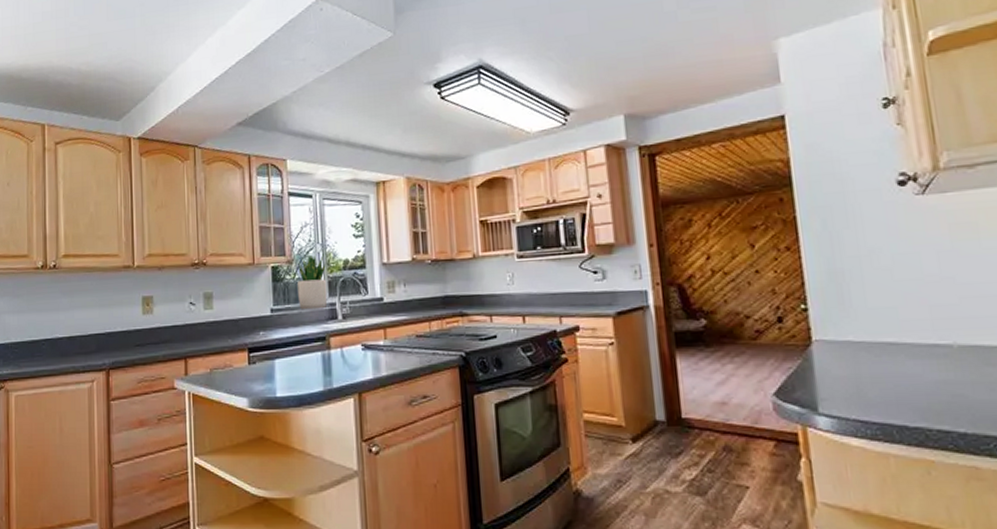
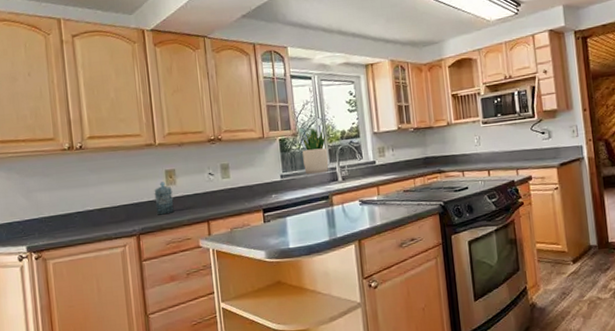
canister: none [128,309,149,348] -> present [154,181,175,215]

